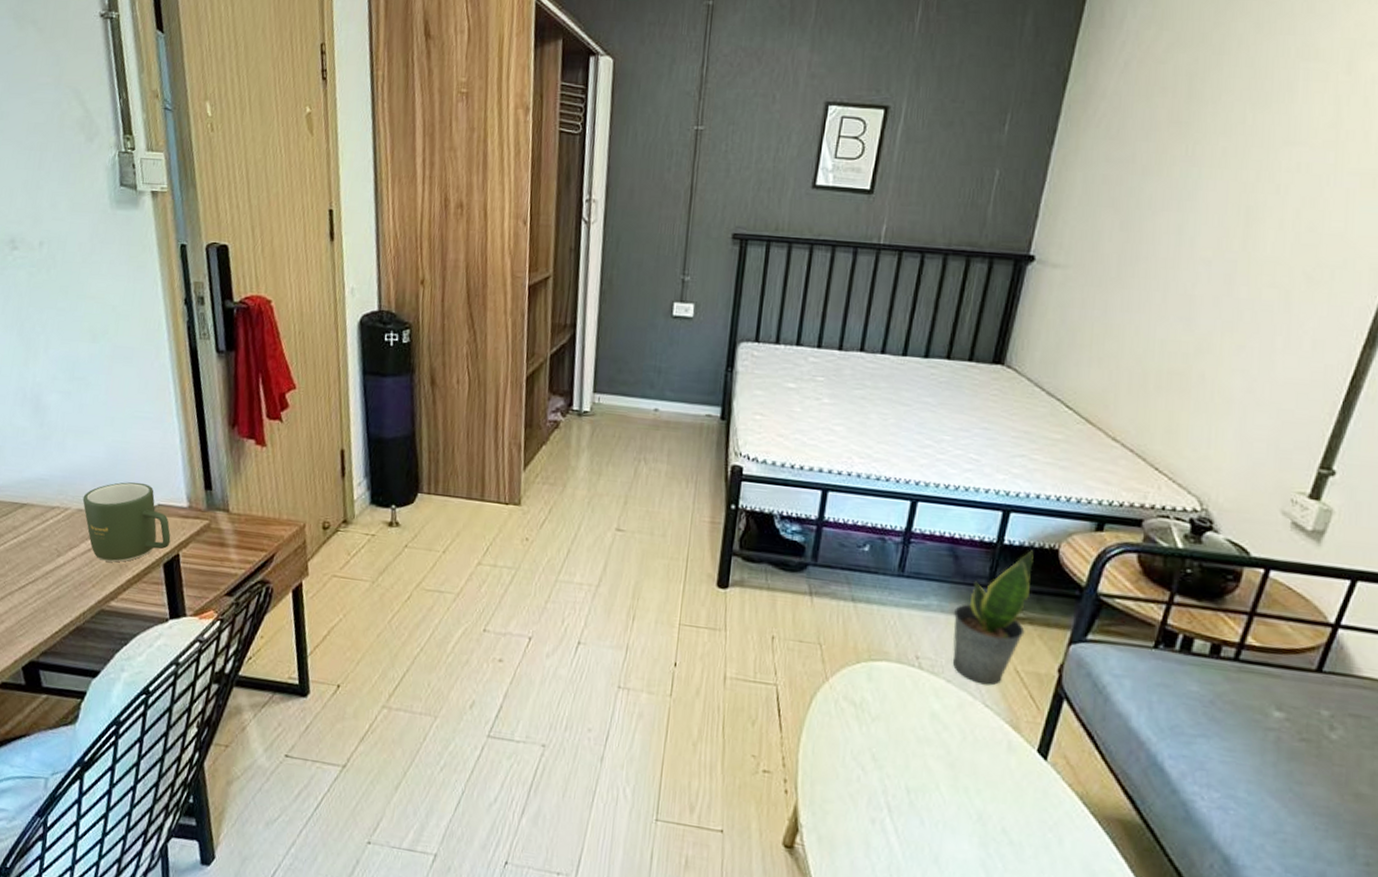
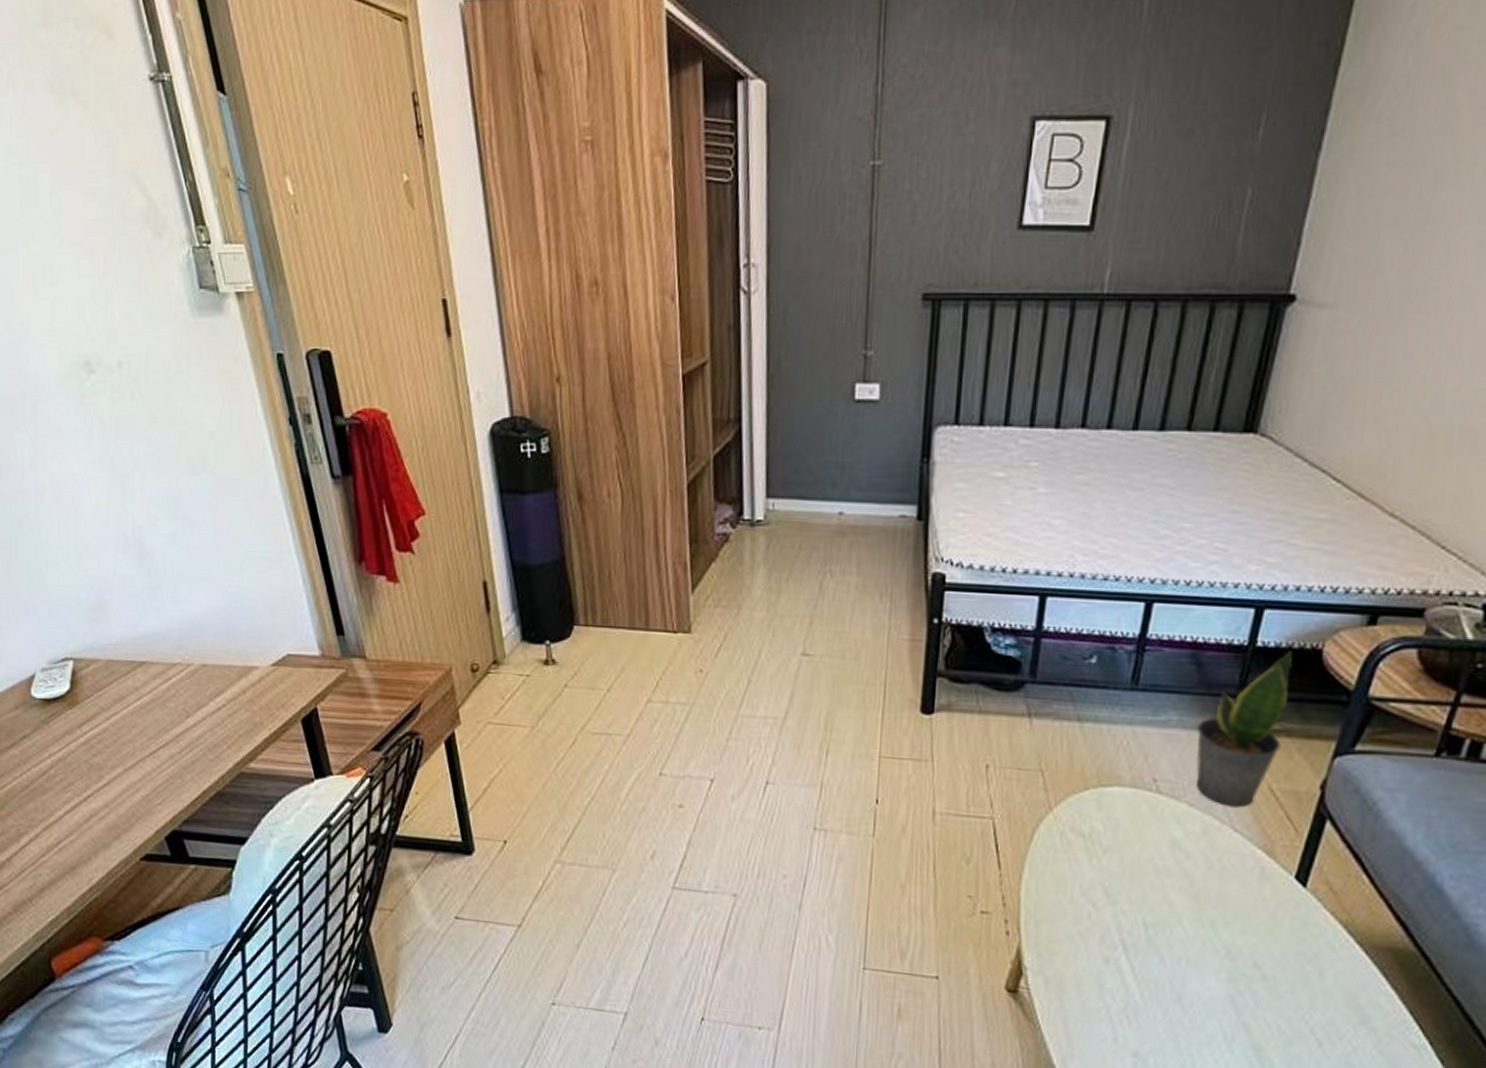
mug: present [82,482,171,563] -> none [205,631,306,721]

